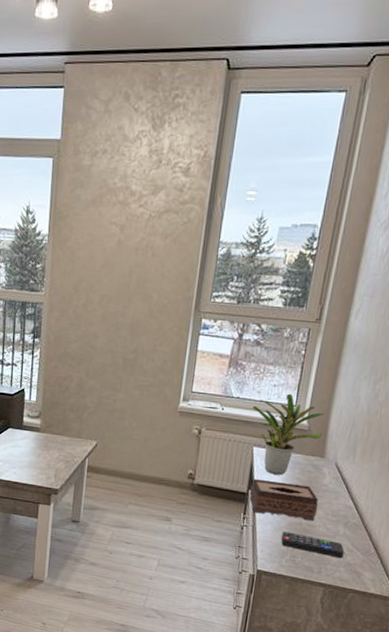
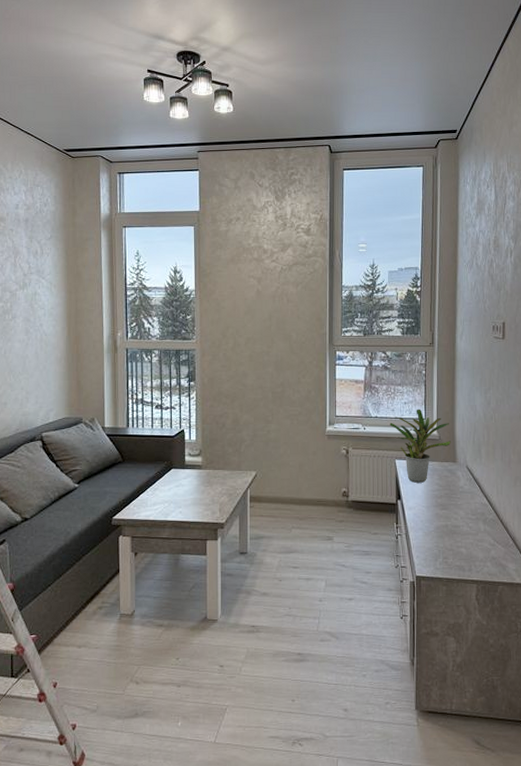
tissue box: present [249,478,319,521] -> none [398,489,459,522]
remote control: present [281,531,345,559] -> none [432,535,488,554]

